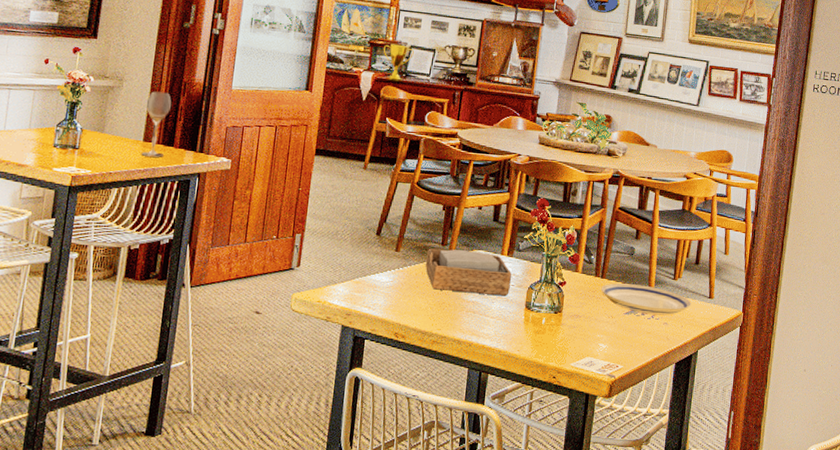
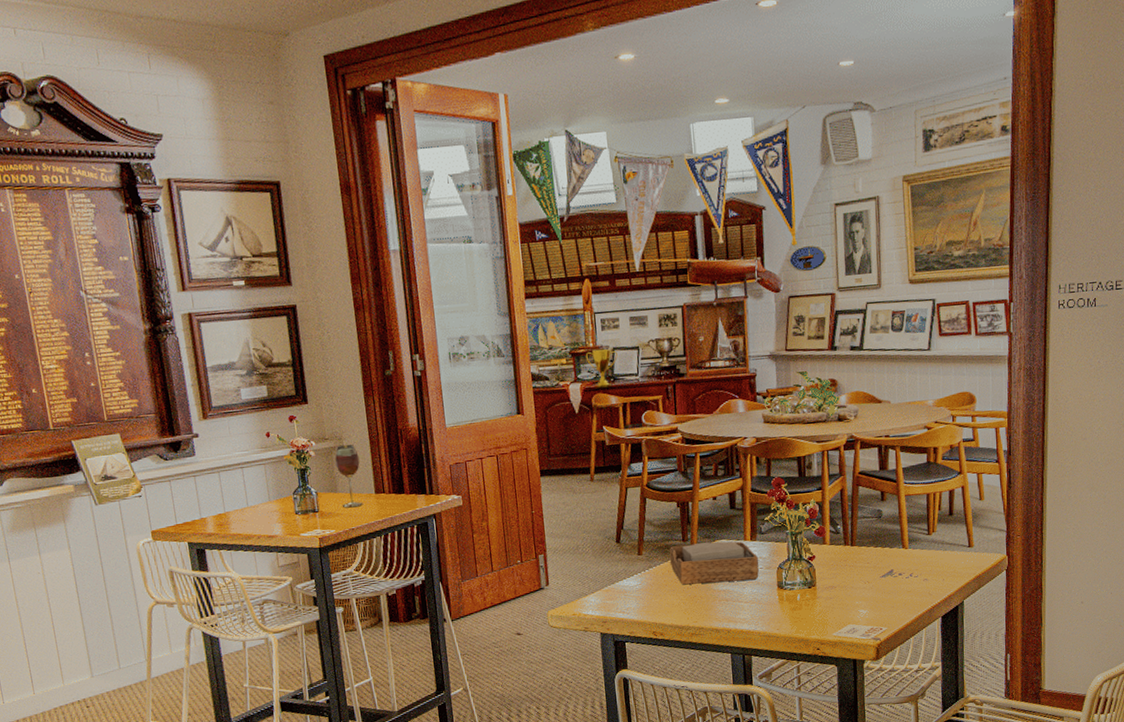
wineglass: none [106,86,136,152] -> present [334,444,363,508]
wineglass: present [141,91,172,157] -> none [369,442,397,507]
plate: present [601,283,691,316] -> none [852,545,950,574]

